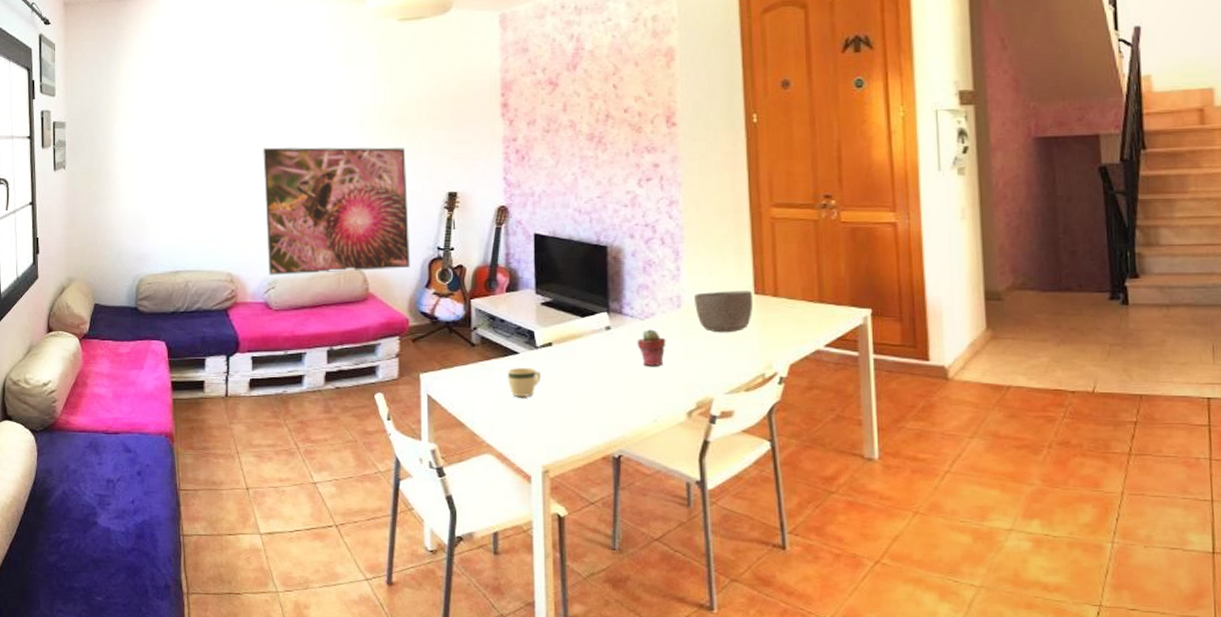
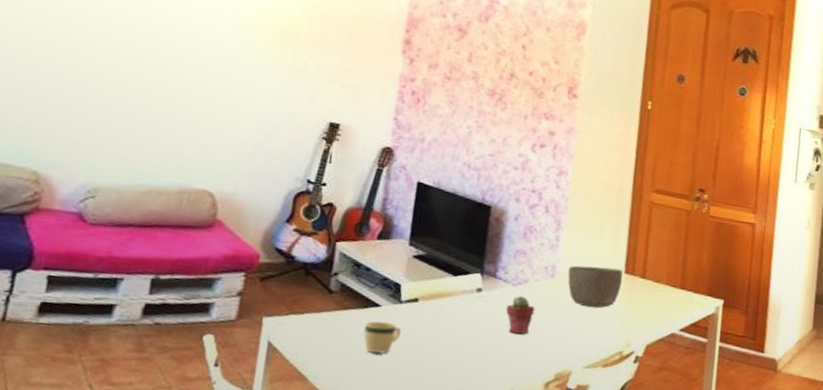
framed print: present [263,147,410,275] -> none [89,31,287,198]

